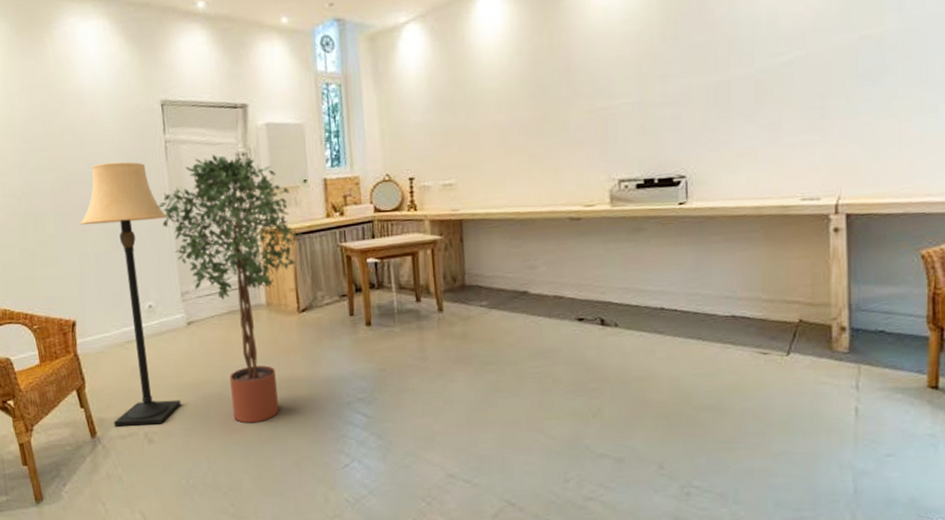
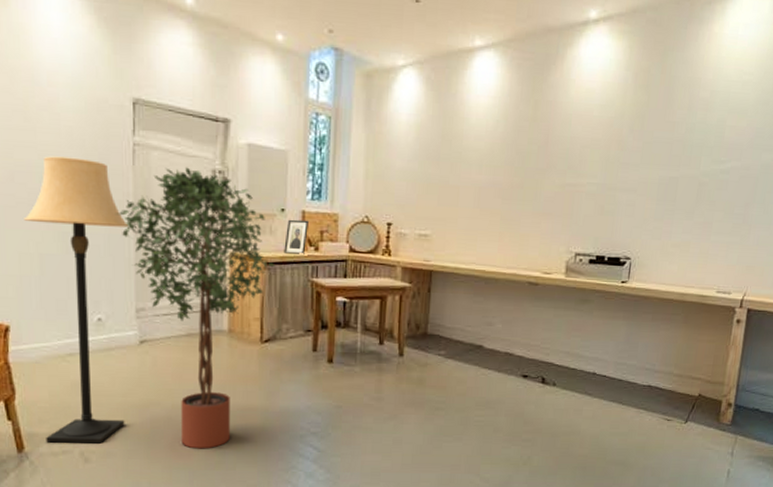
picture frame: none [310,187,332,223] -> present [284,219,310,254]

